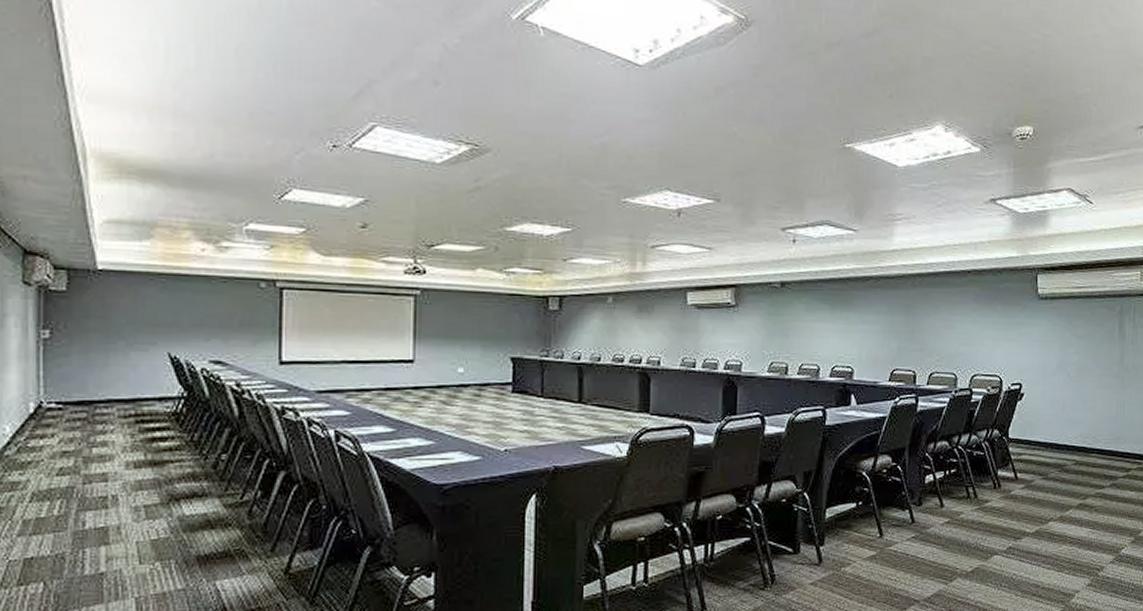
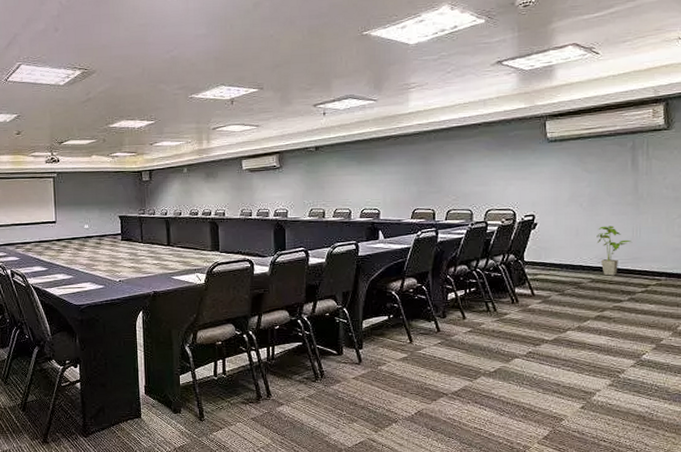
house plant: none [1082,400,1117,458] -> present [597,225,633,276]

